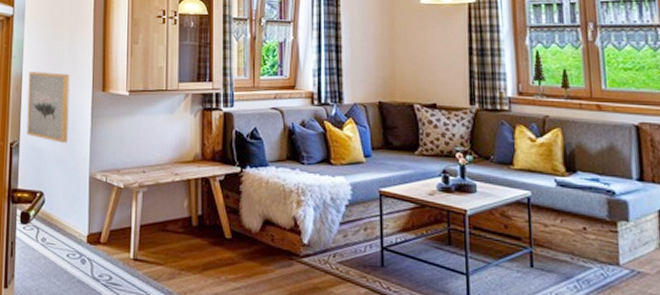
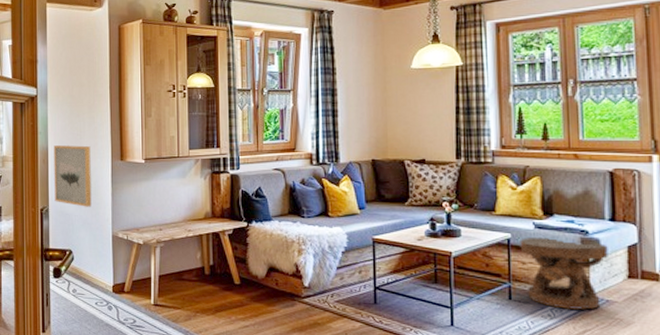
side table: none [541,196,638,282] -> present [520,238,608,310]

